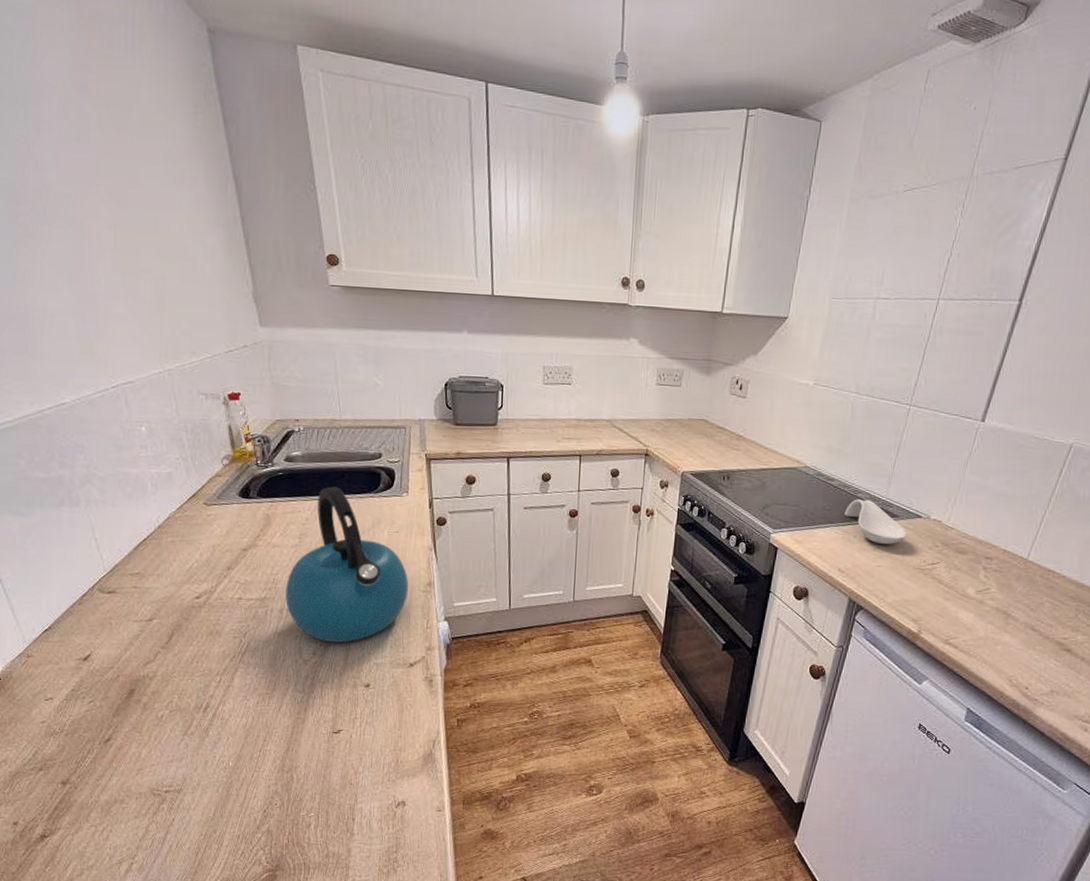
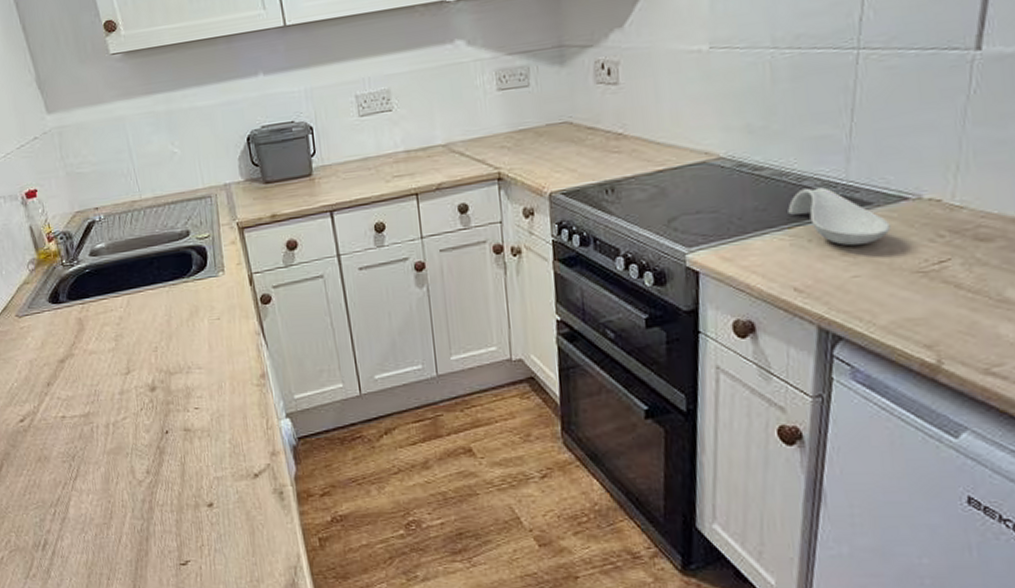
kettle: present [286,486,408,643] -> none [108,276,240,457]

